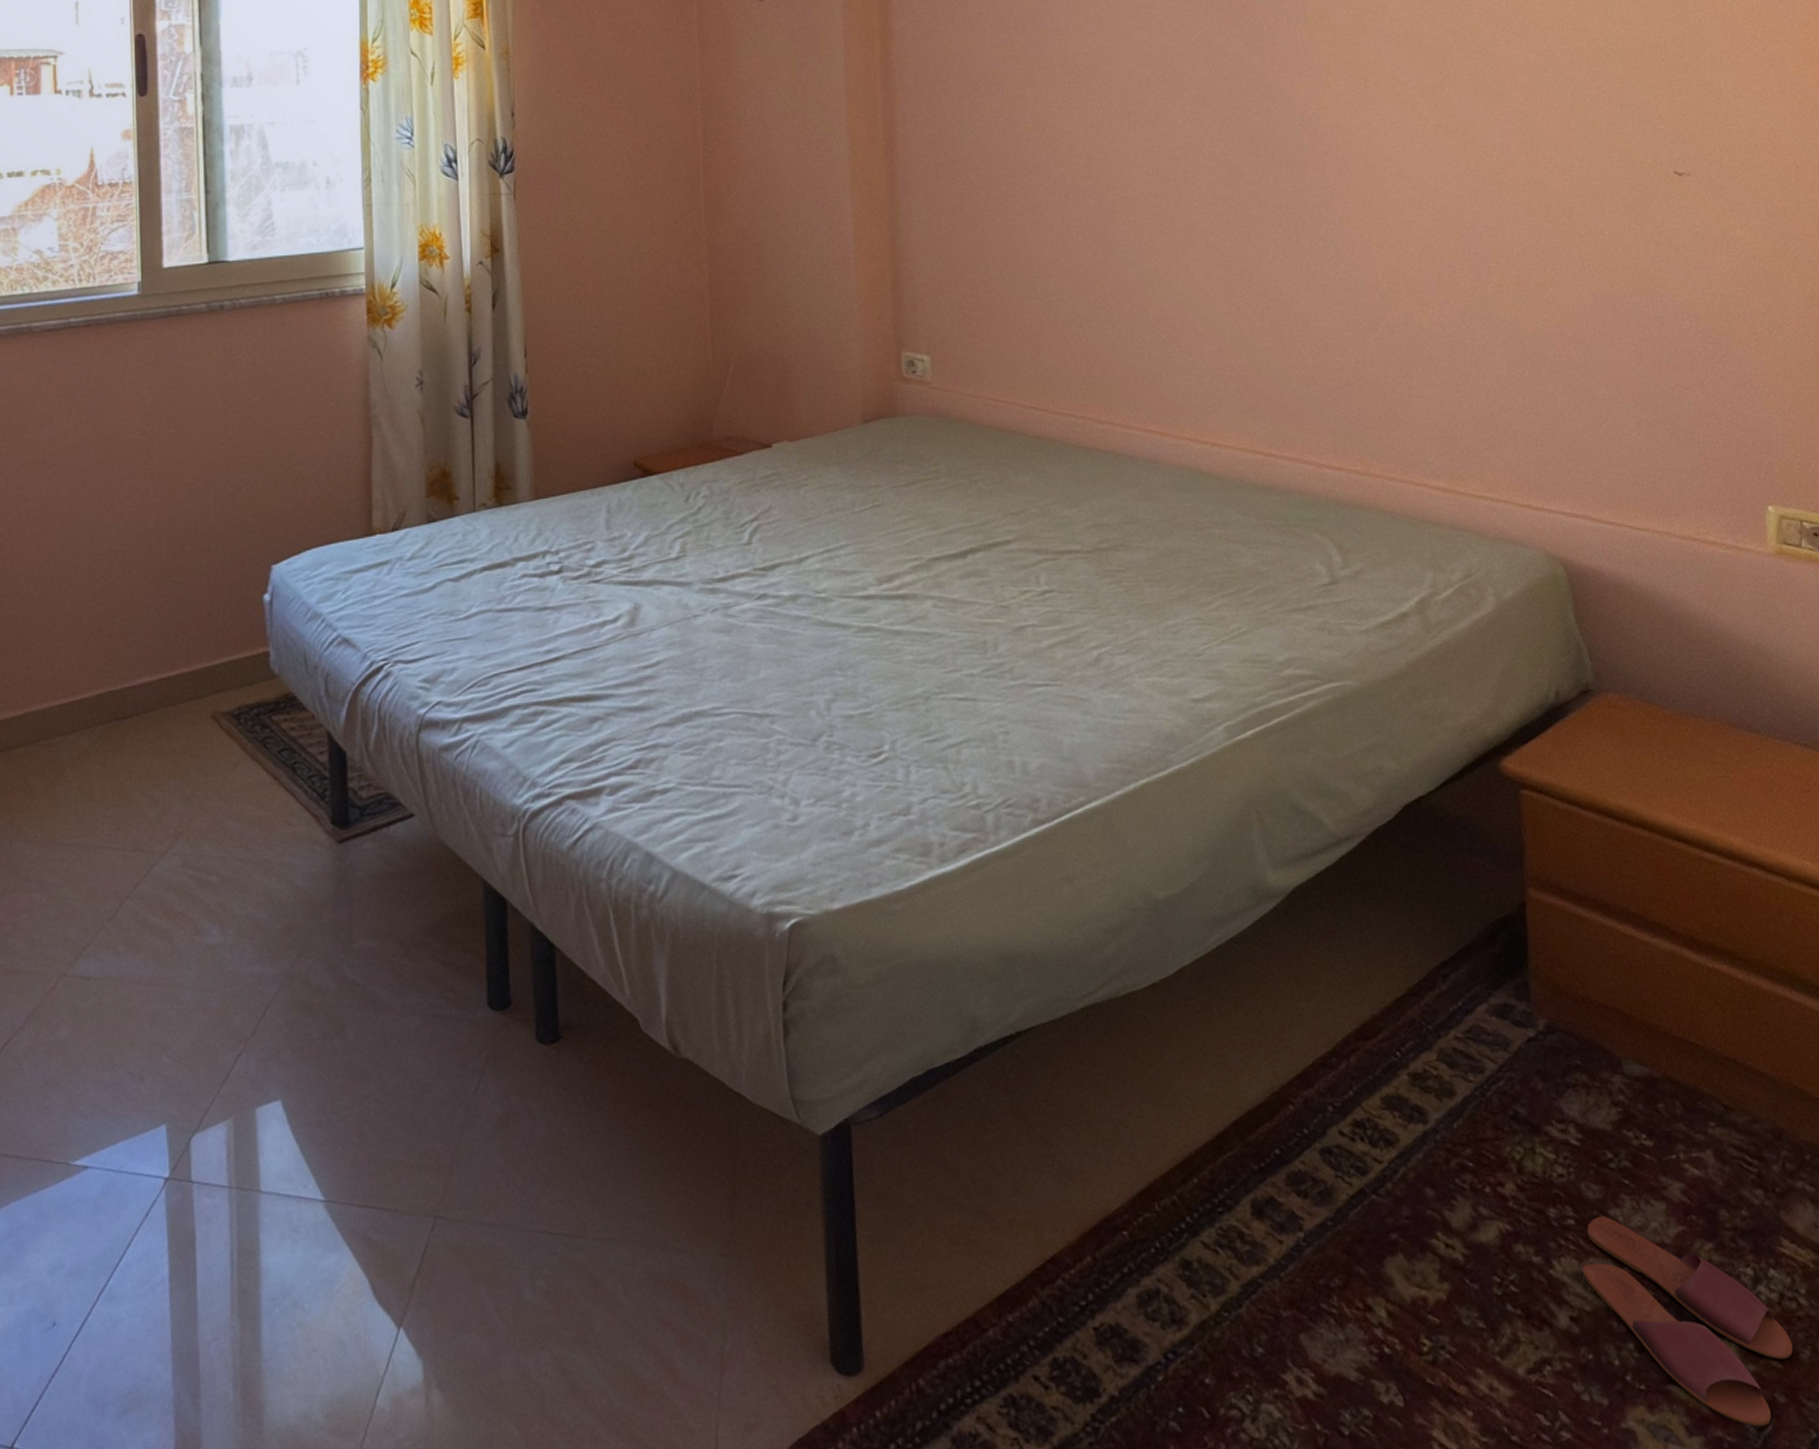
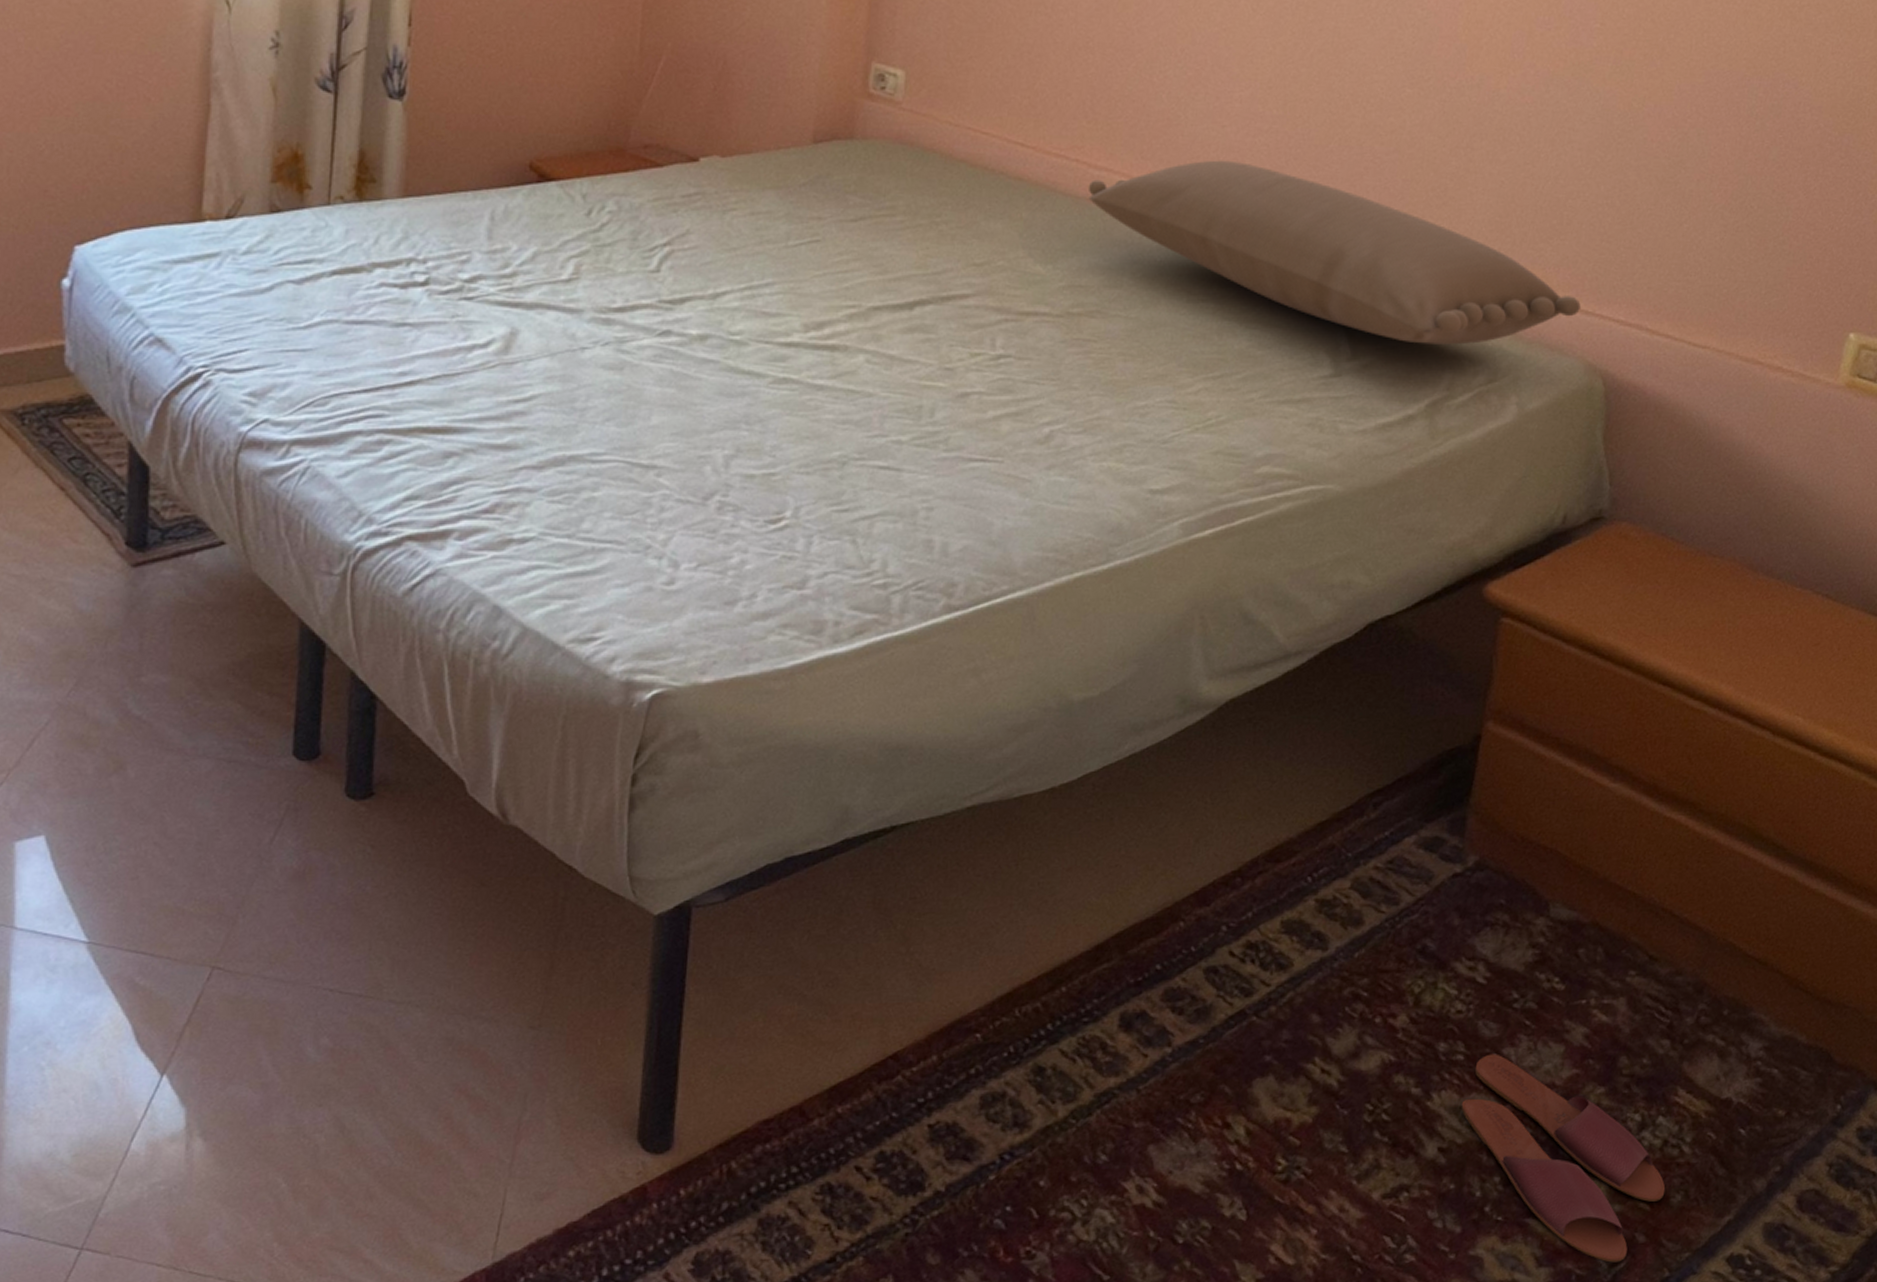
pillow: none [1095,405,1531,549] -> present [1087,160,1581,345]

